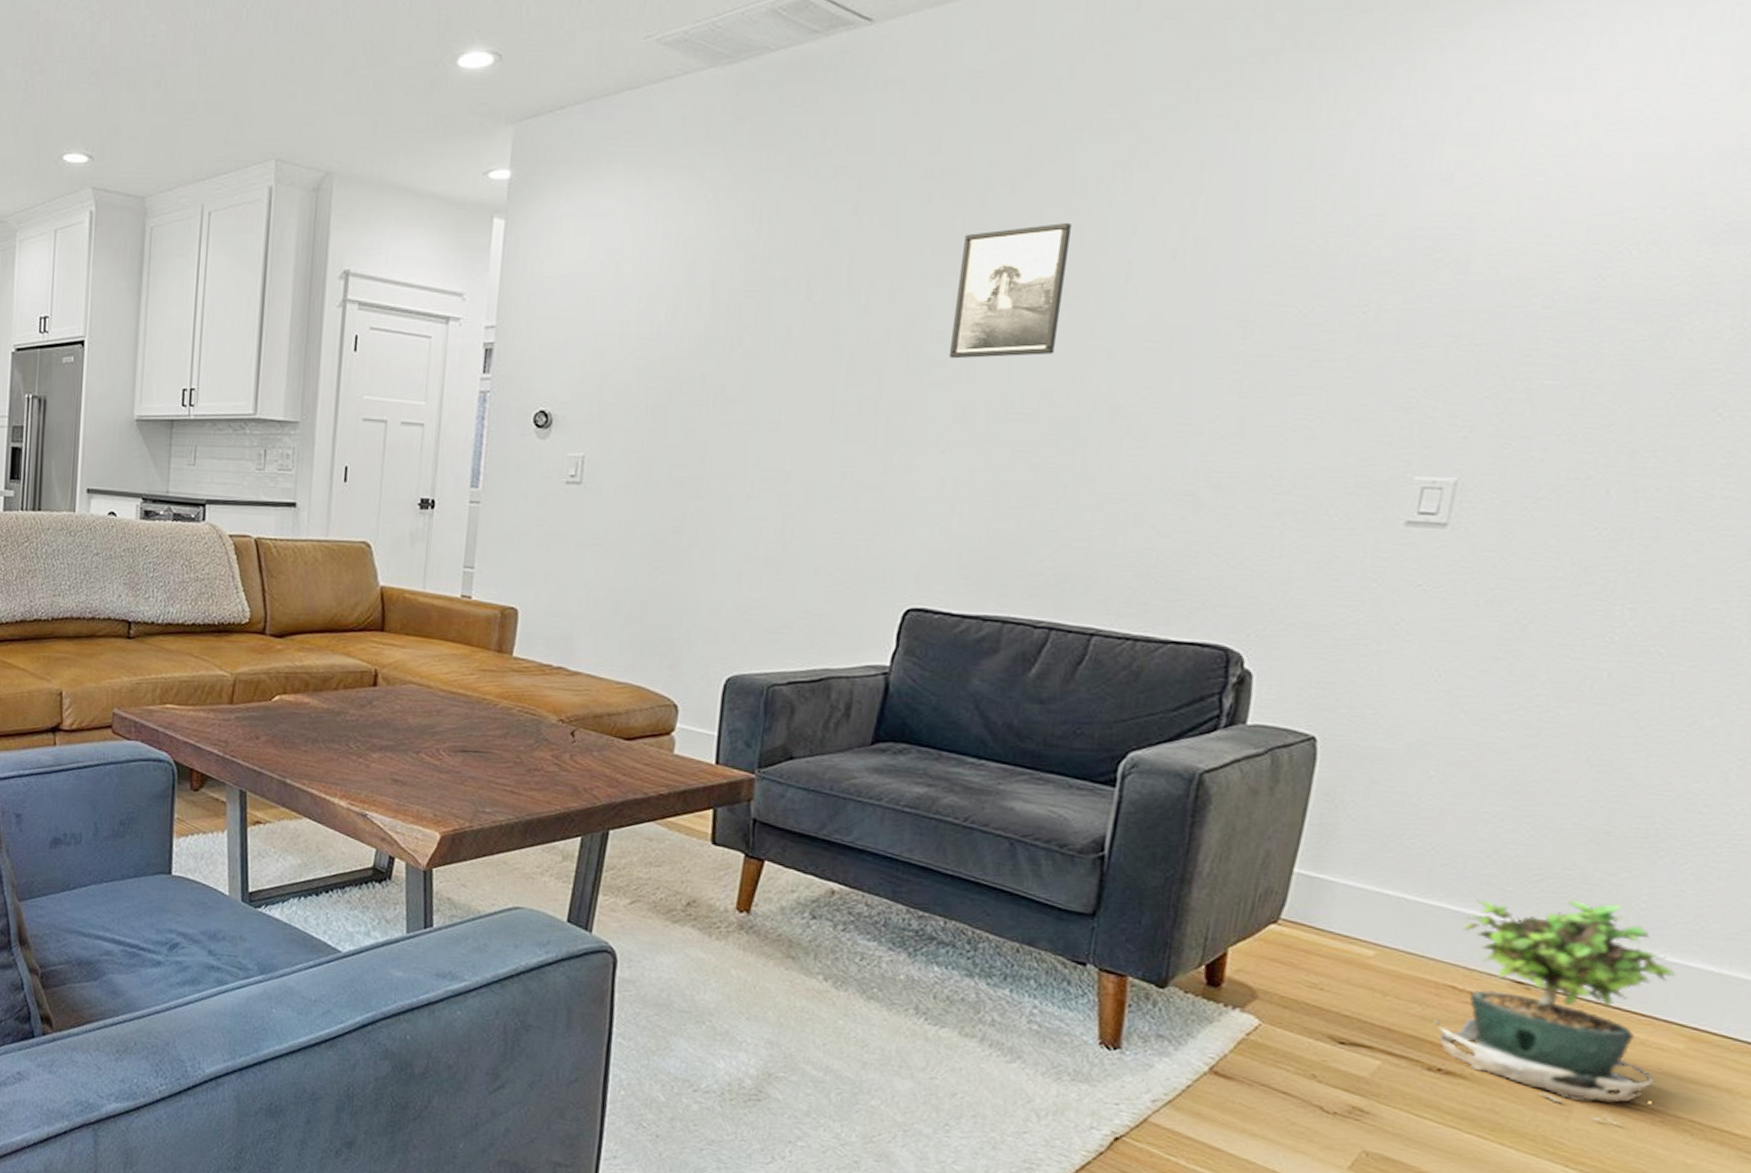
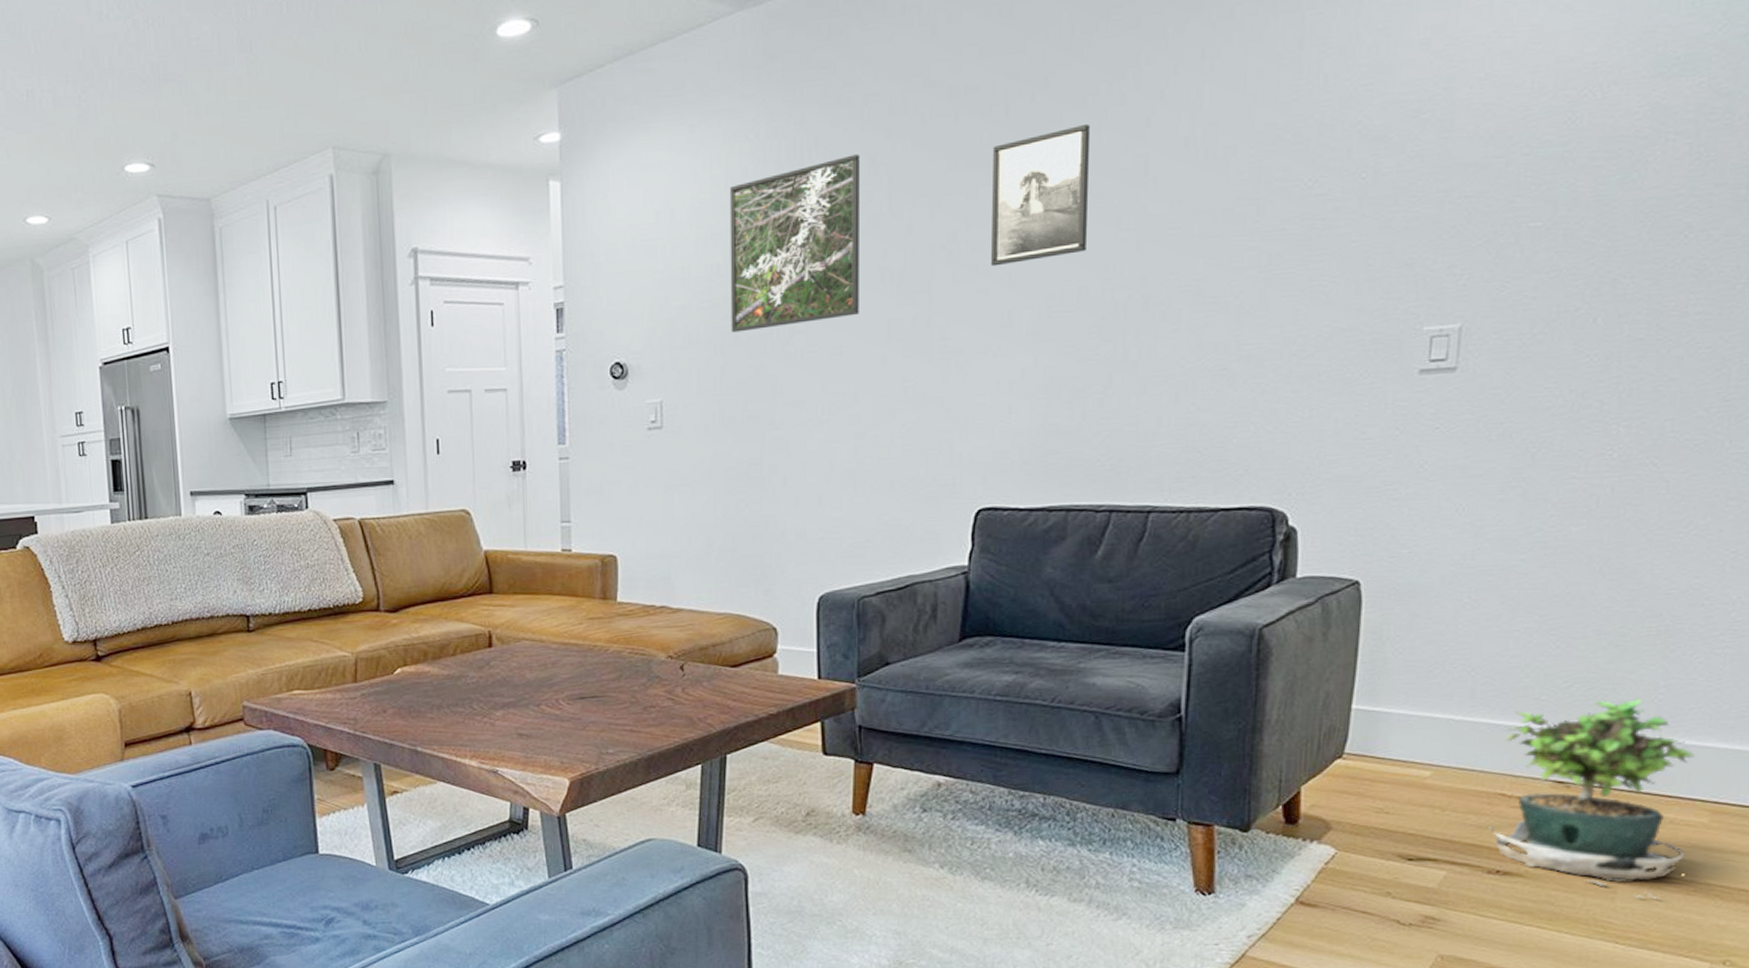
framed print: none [665,227,822,395] -> present [729,154,860,333]

